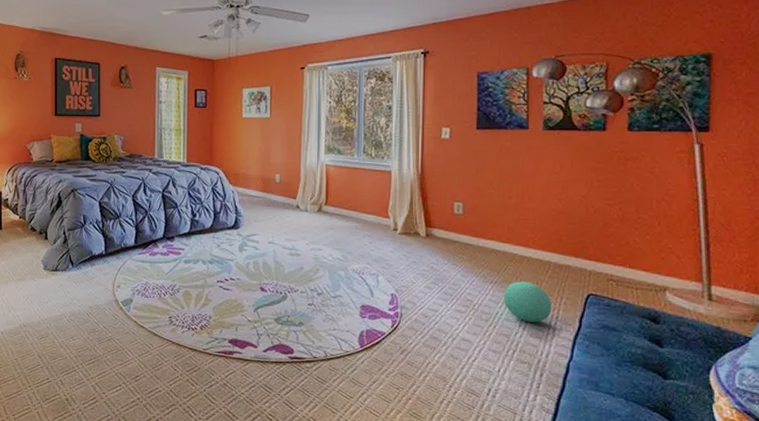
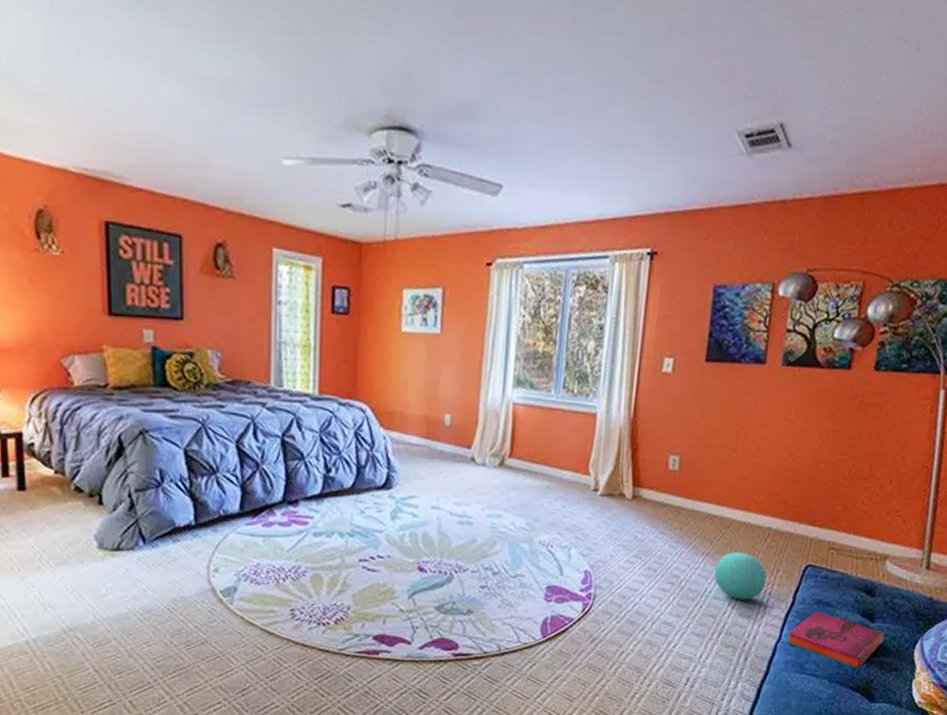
hardback book: none [578,335,677,391] -> present [787,611,885,670]

